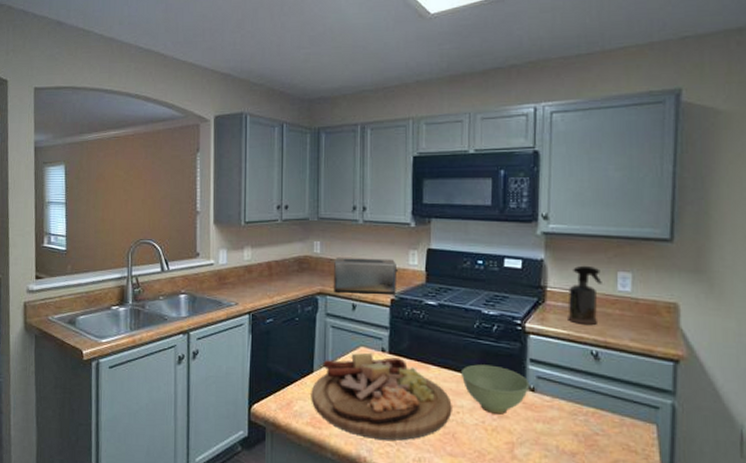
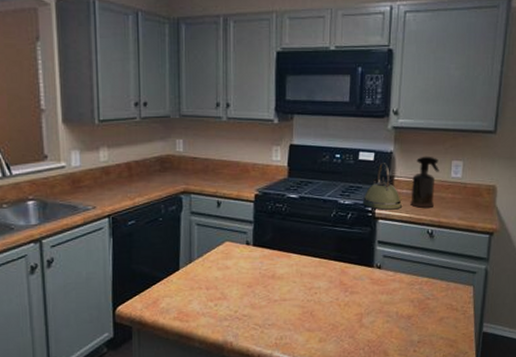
food platter: present [311,352,452,441] -> none [177,246,311,325]
toaster: present [333,258,399,294] -> none [197,155,263,191]
bowl: present [460,364,530,415] -> none [318,249,377,291]
kettle: none [509,271,557,325] -> present [362,163,402,210]

